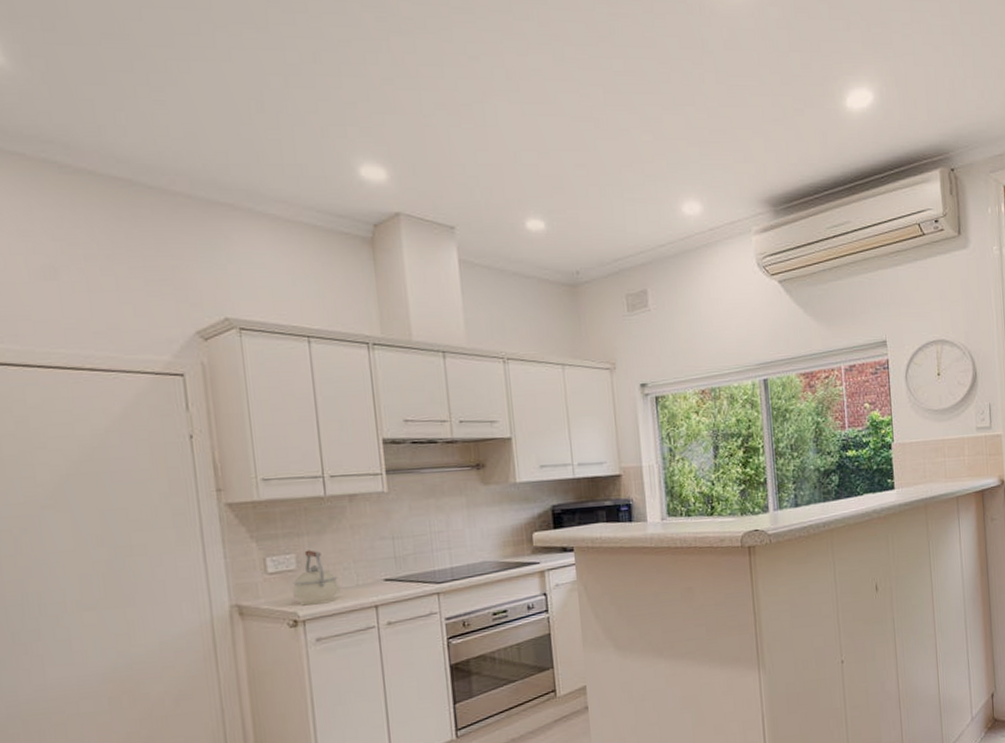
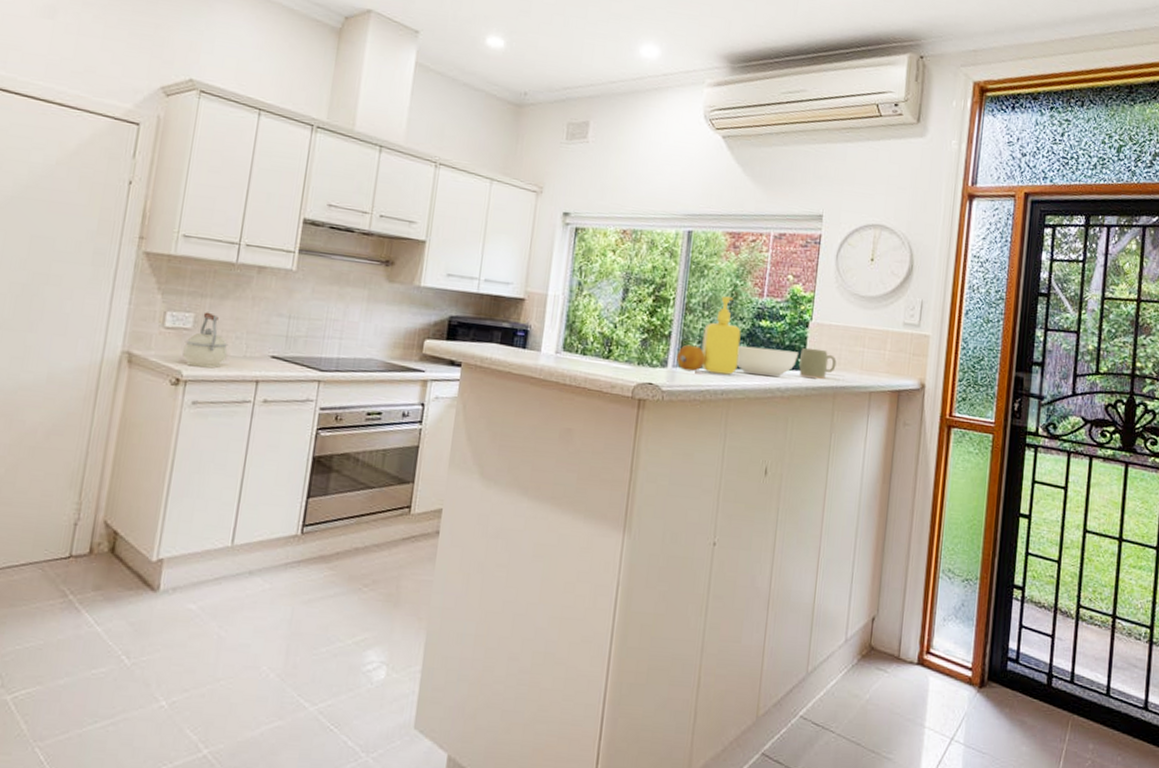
fruit: none [776,486,803,512] -> present [676,344,705,372]
soap dispenser: none [796,435,834,509] -> present [701,296,741,375]
bowl: none [831,473,888,503] -> present [736,345,799,377]
mug: none [888,466,923,496] -> present [799,347,837,379]

